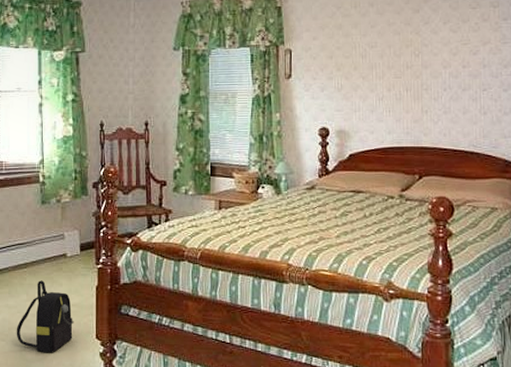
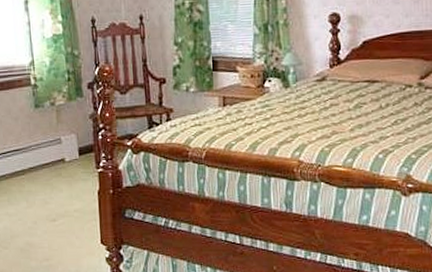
backpack: present [16,280,74,352] -> none [18,187,77,259]

